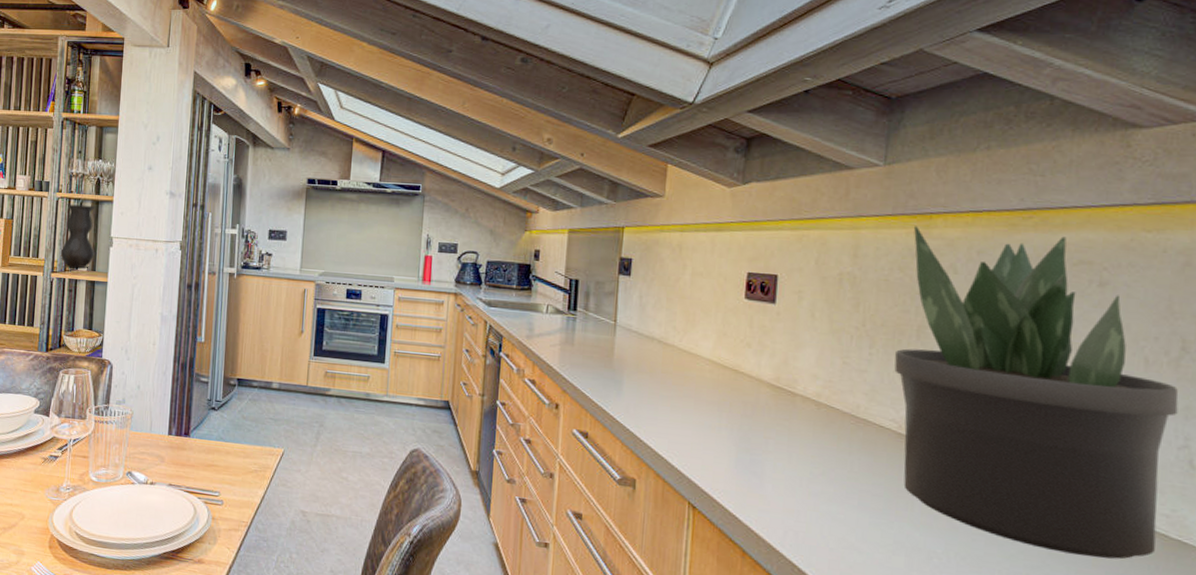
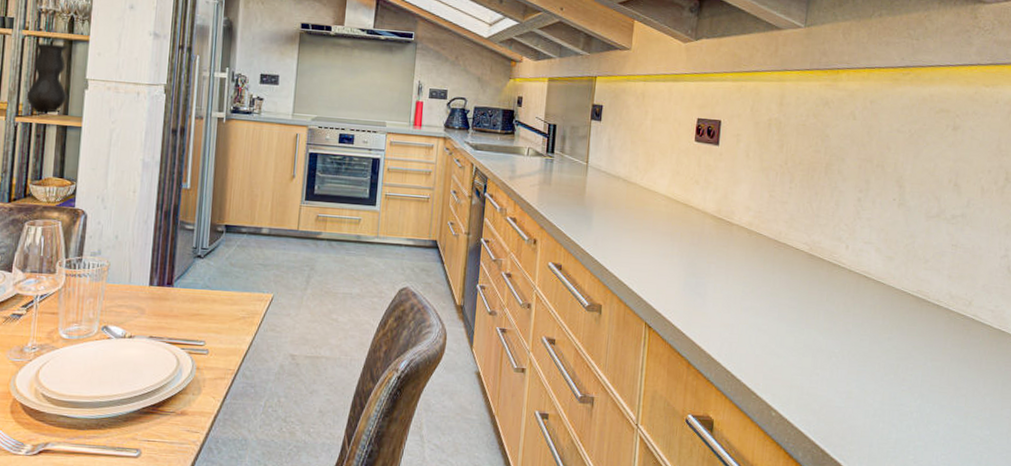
planter: present [894,226,1179,560] -> none [808,79,1003,348]

